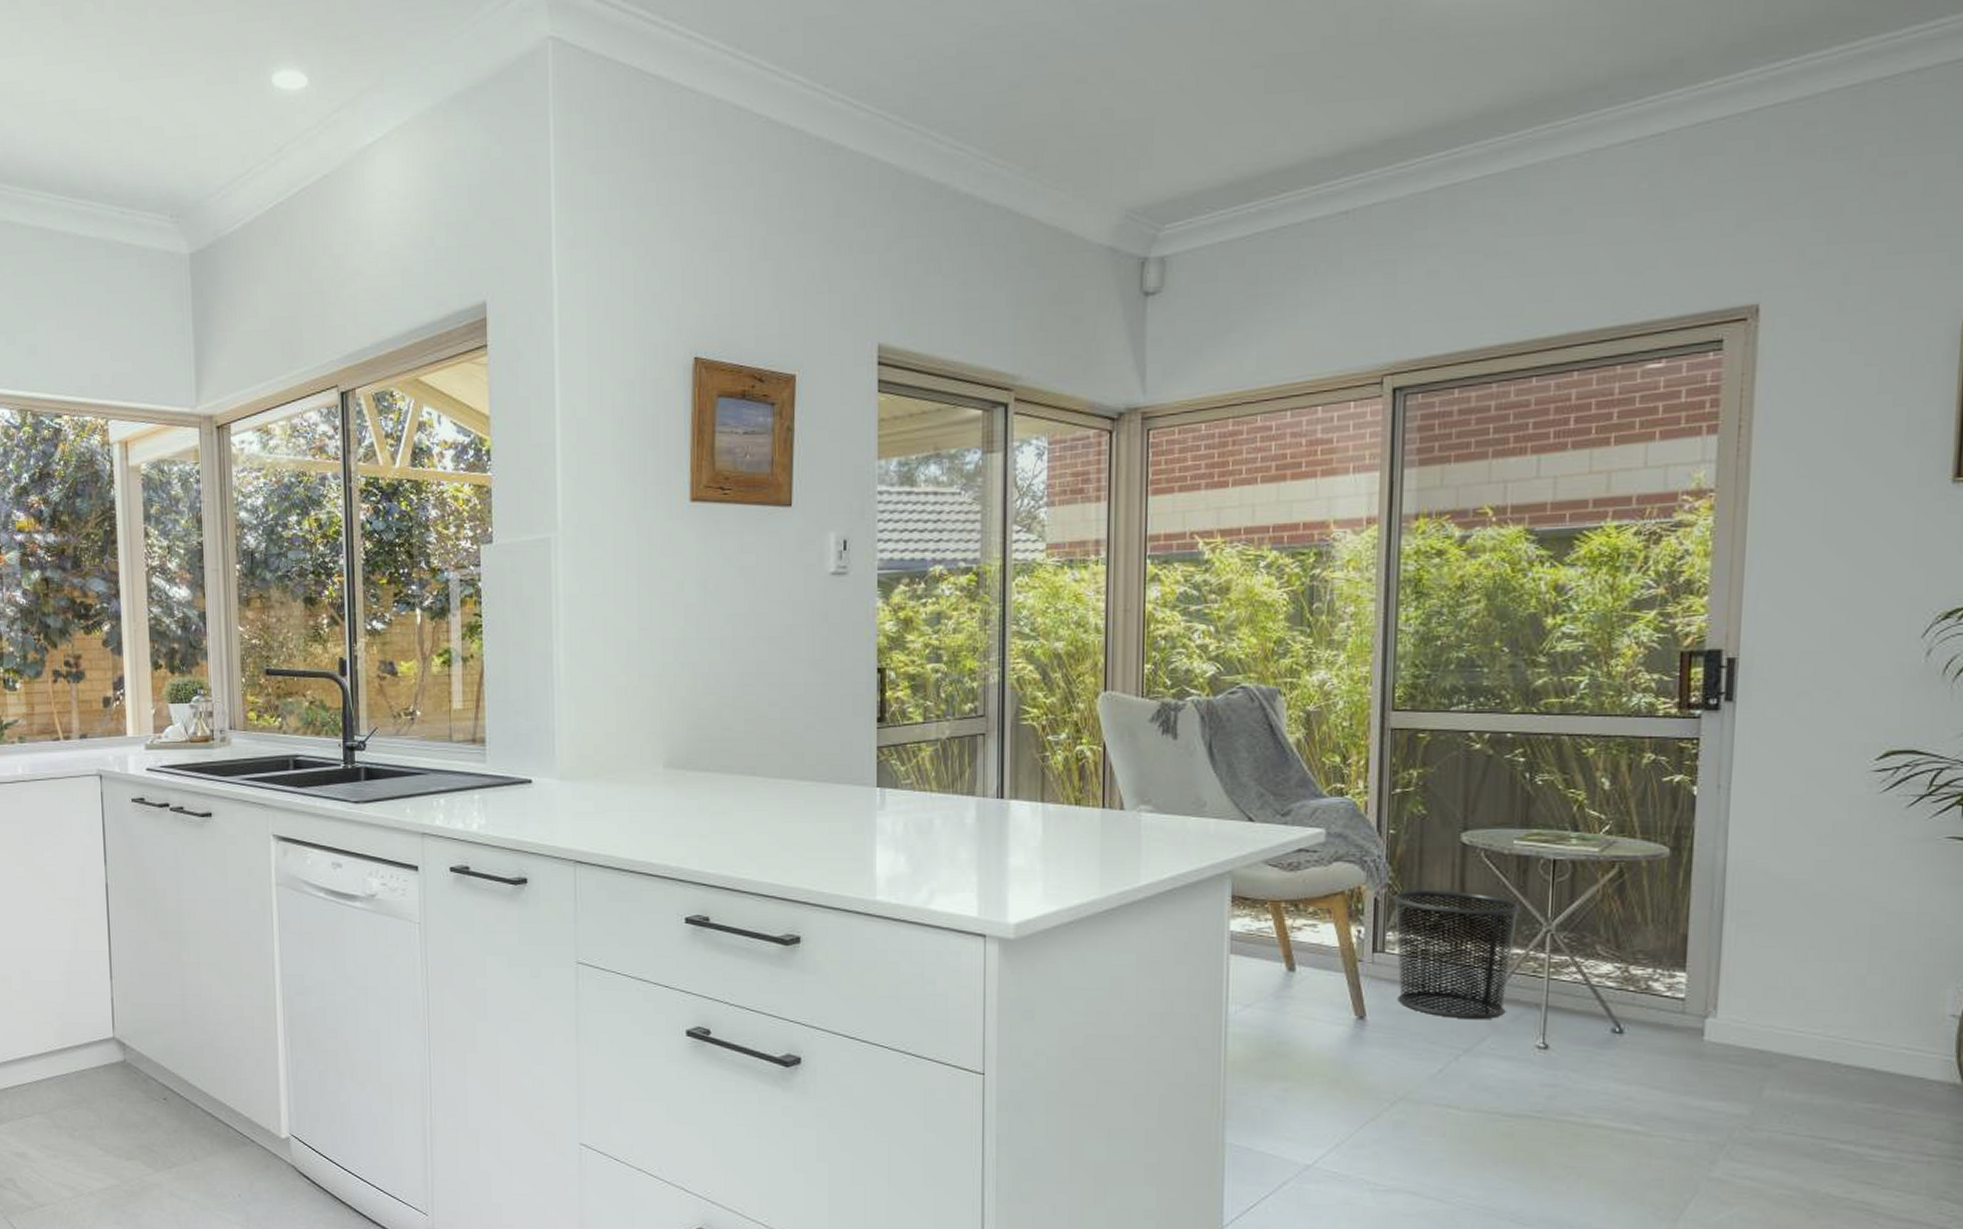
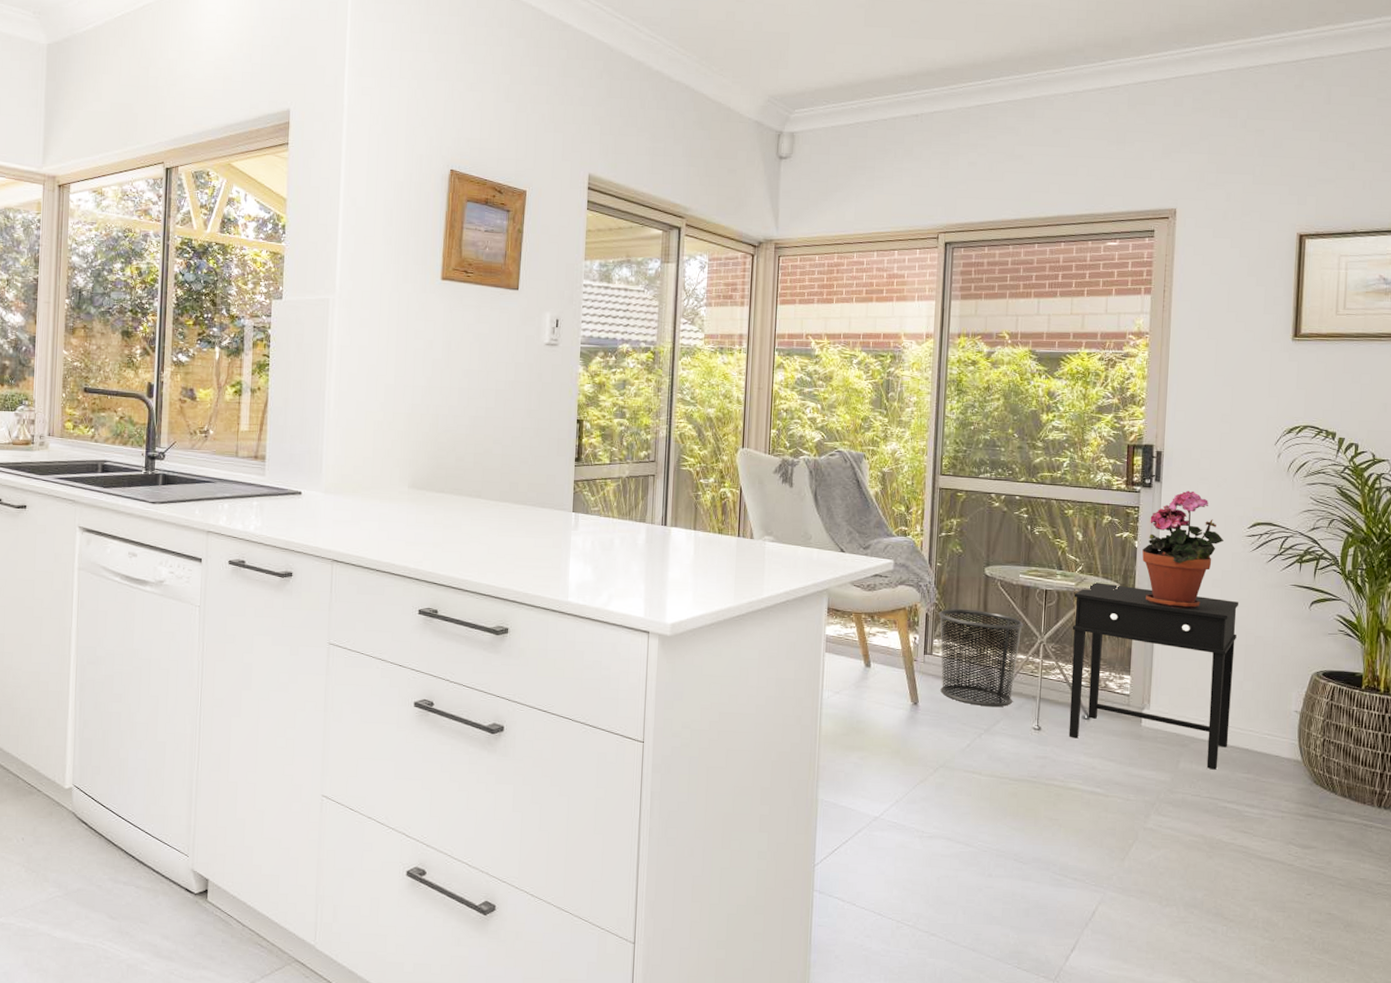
side table: none [1591,846,1860,1099] -> present [1068,582,1238,770]
potted plant: none [1704,711,1837,879] -> present [1142,490,1225,610]

